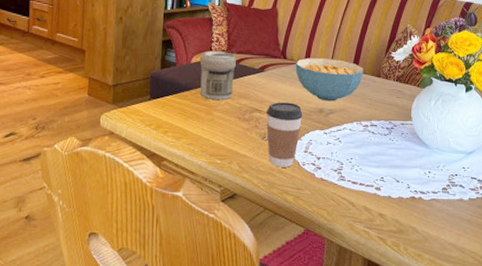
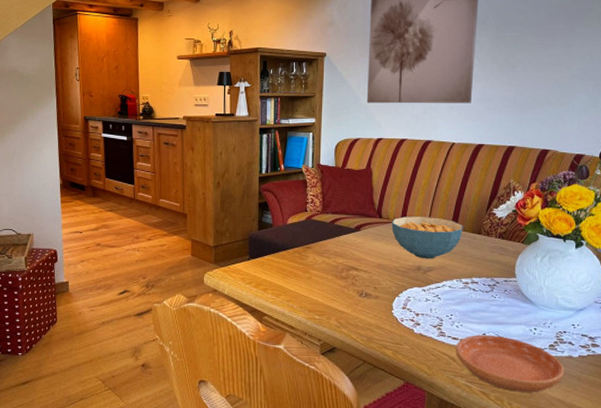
jar: present [200,51,236,100] -> none [296,212,331,259]
coffee cup: present [266,102,303,167] -> none [362,260,400,323]
saucer: none [355,178,455,237] -> present [455,335,564,393]

